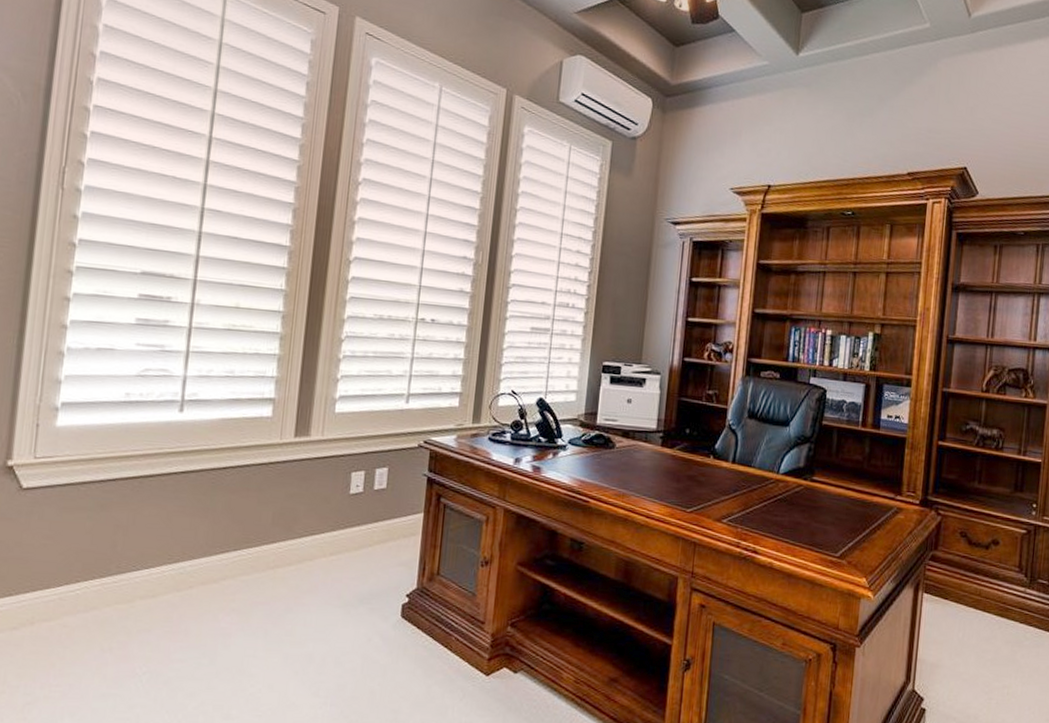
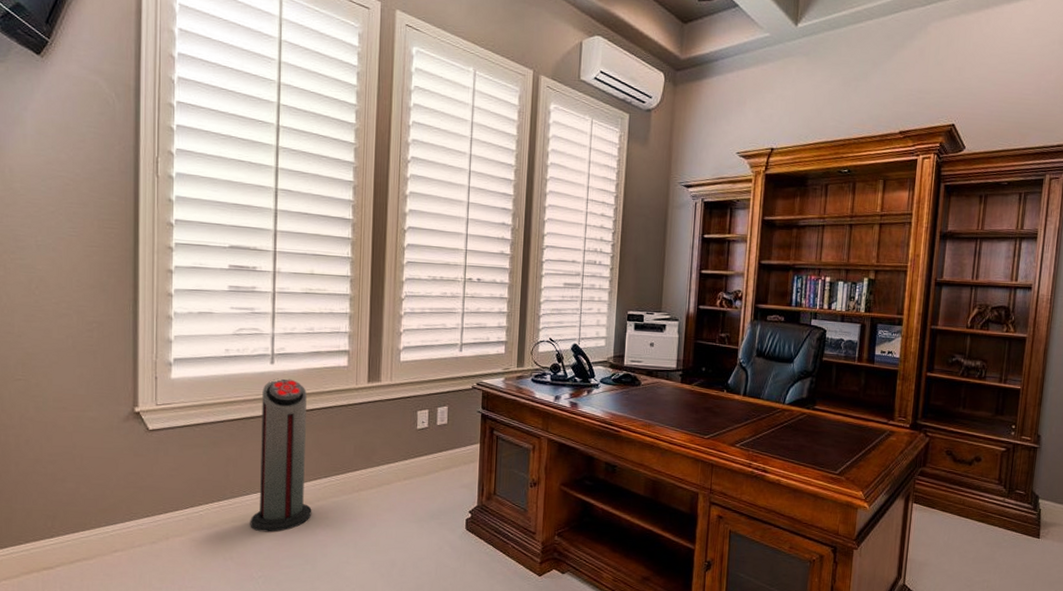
air purifier: none [137,429,220,618] -> present [250,378,312,532]

